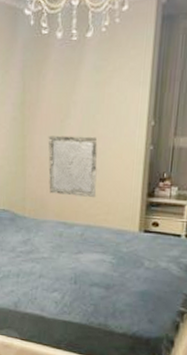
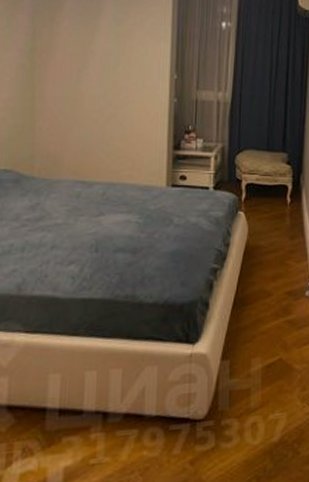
stone plaque: present [48,135,97,197] -> none [62,85,120,152]

